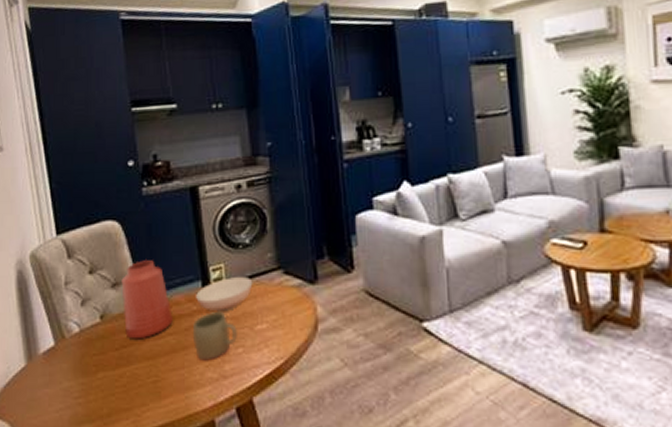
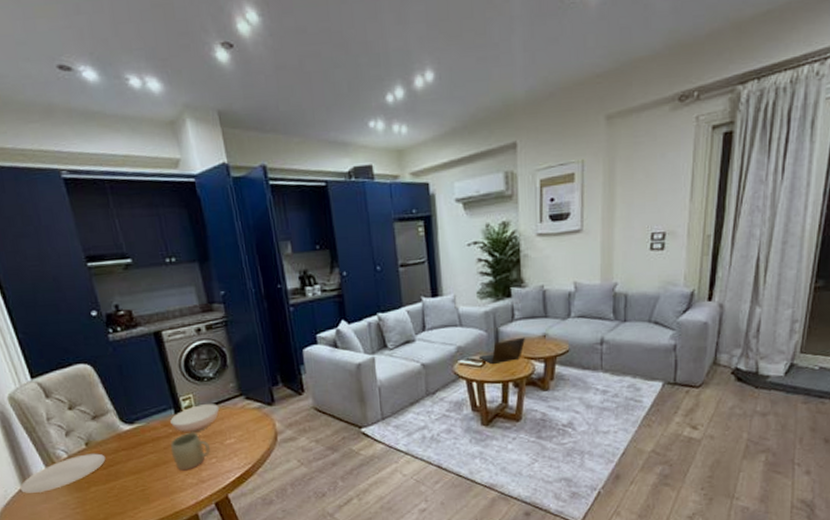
plate: none [23,329,120,373] -> present [19,453,106,493]
vase: present [121,260,173,340] -> none [100,395,152,460]
laptop: none [579,212,642,248] -> present [480,337,526,365]

